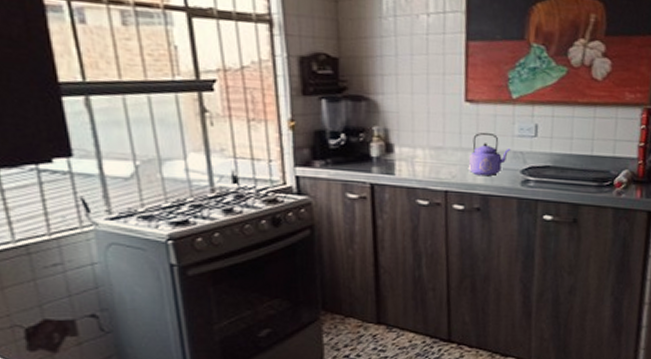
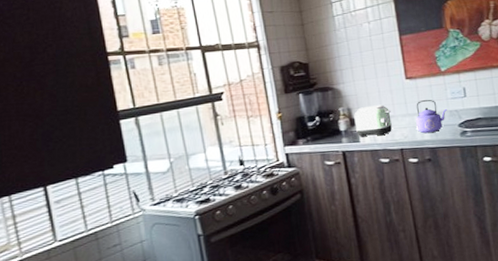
toaster: none [390,129,441,171] -> present [354,105,392,138]

